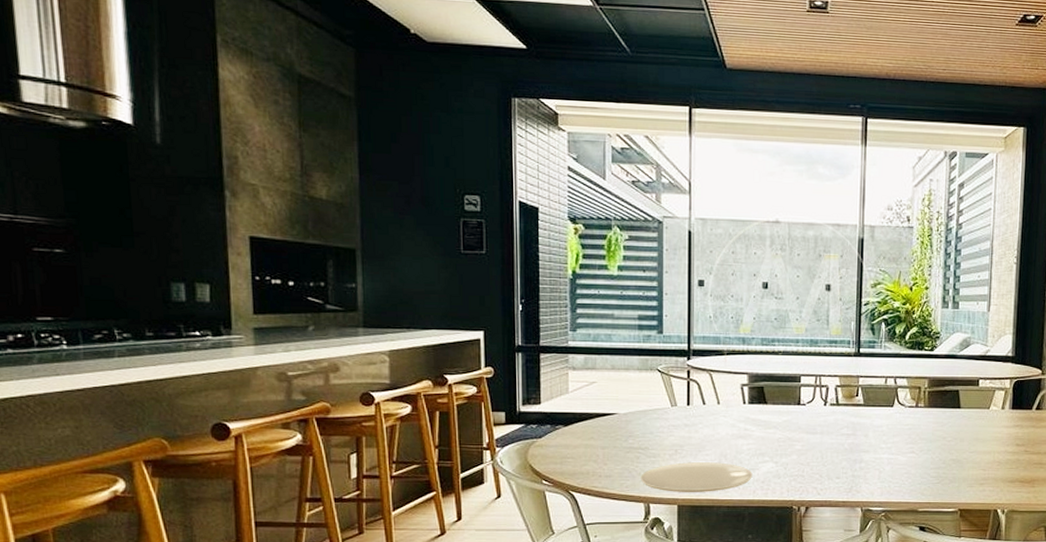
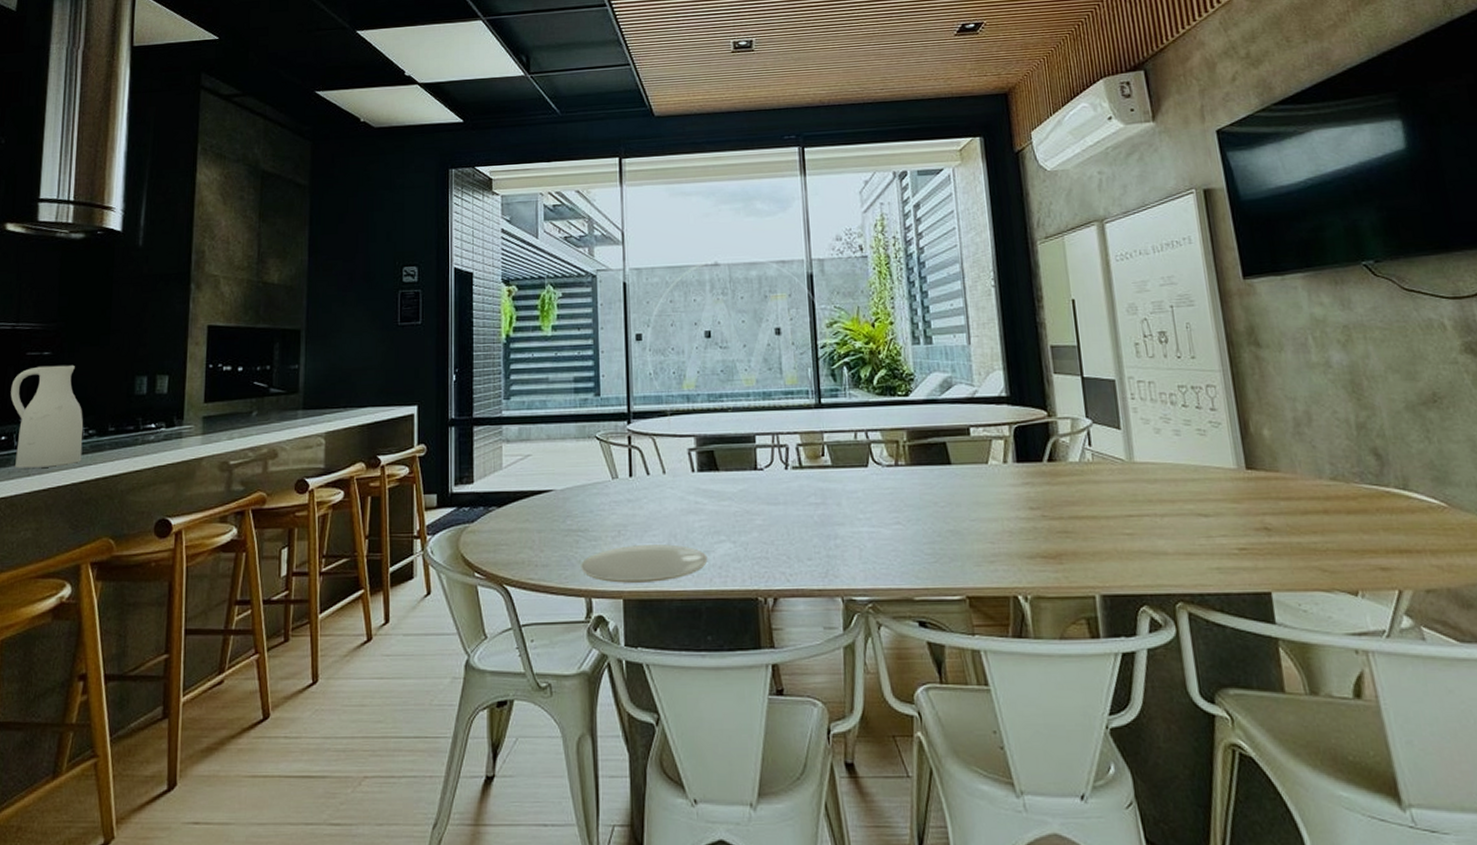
ceramic pitcher: none [19,264,119,368] -> present [10,364,84,468]

